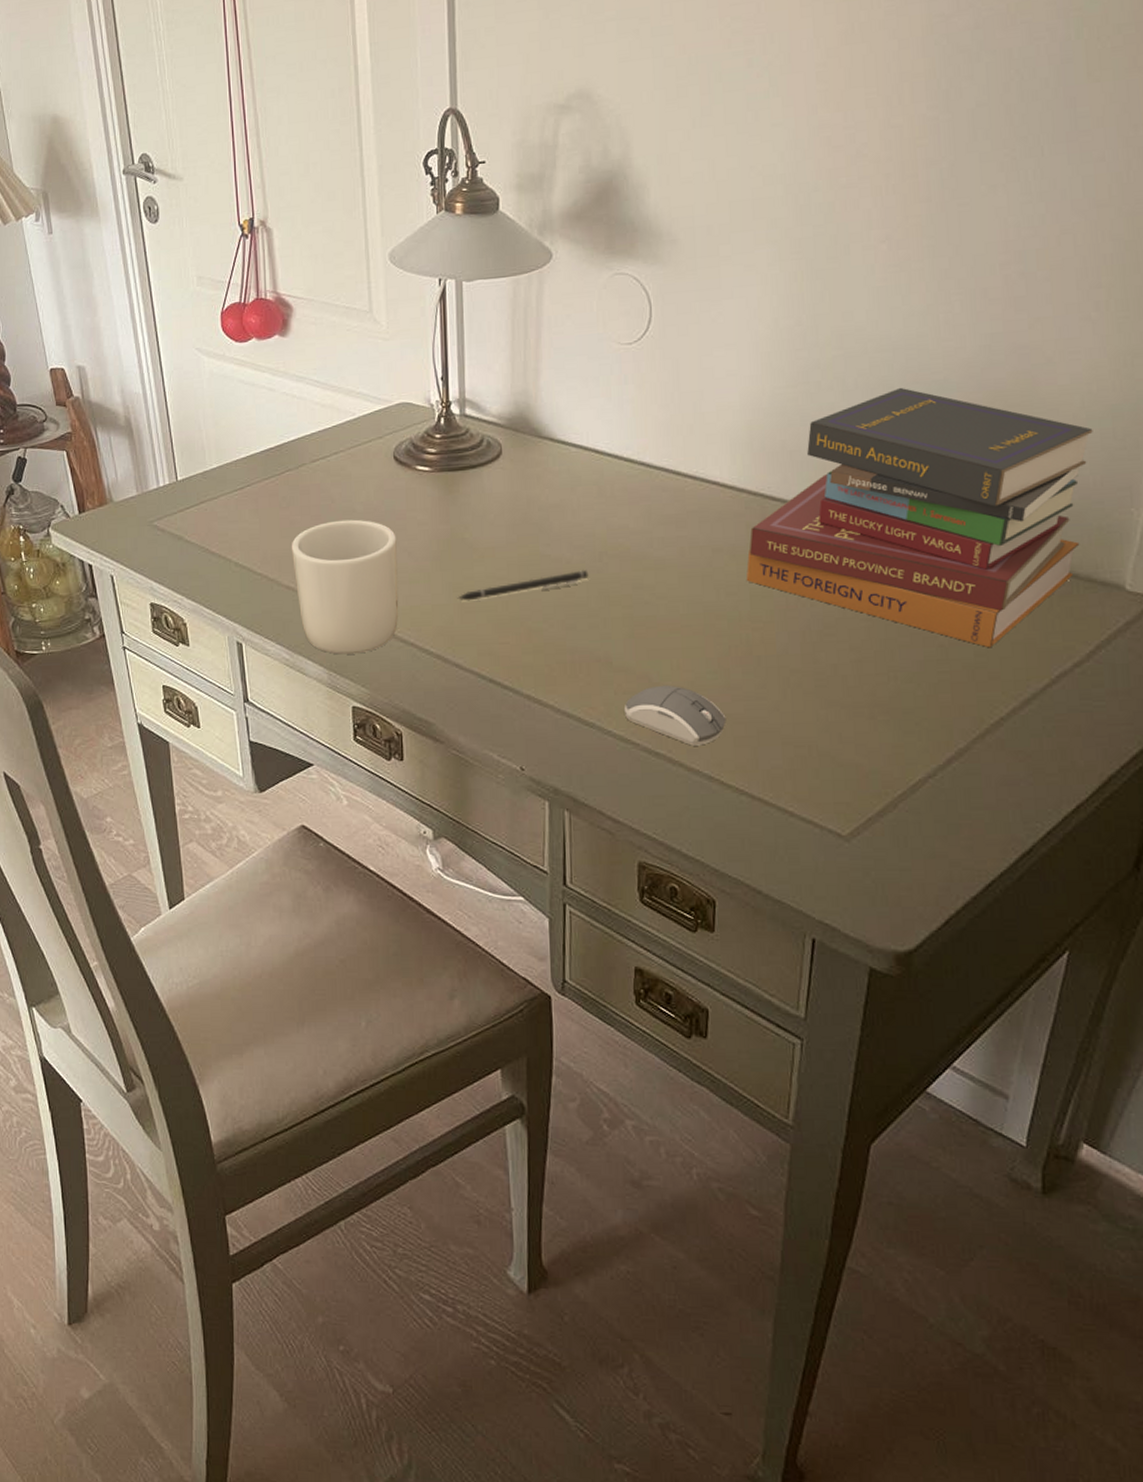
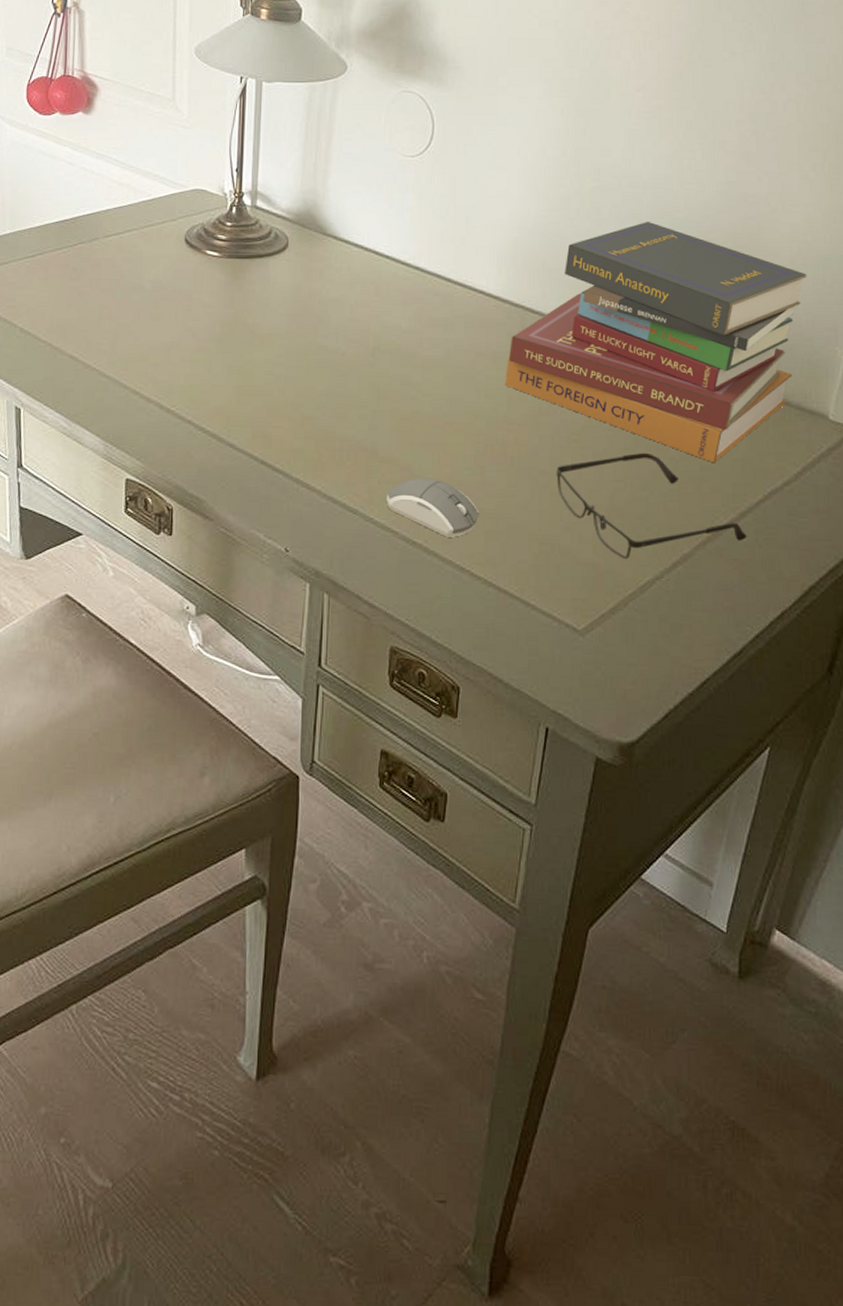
mug: present [291,519,399,655] -> none [77,295,182,427]
pen: present [457,569,589,601] -> none [236,362,361,384]
spectacles: none [809,641,1033,759] -> present [556,452,747,560]

